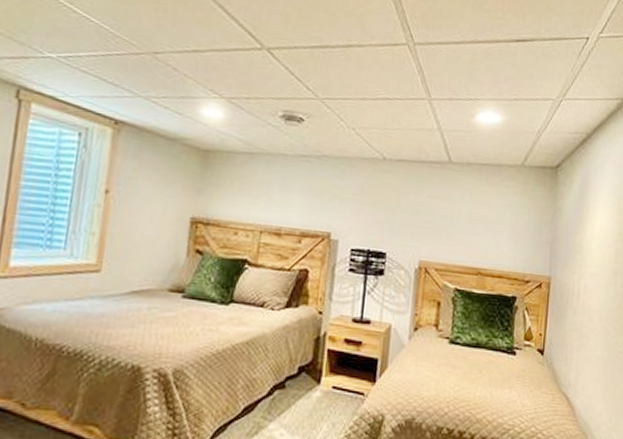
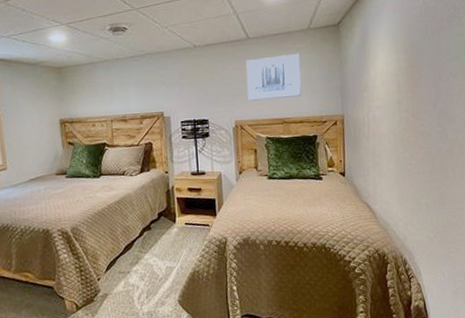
wall art: none [438,188,509,245] -> present [245,53,302,101]

